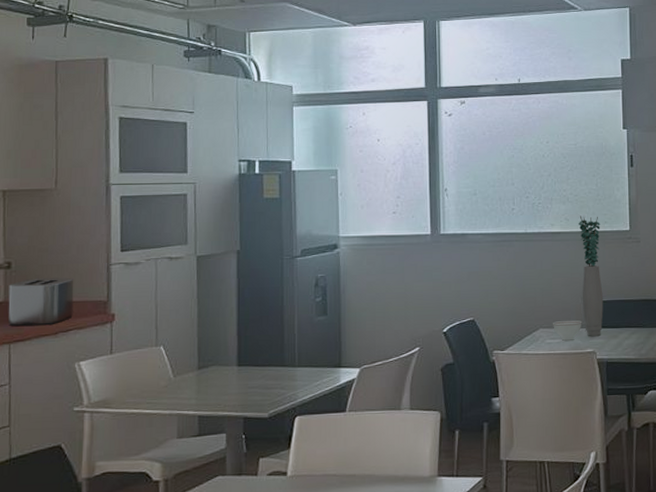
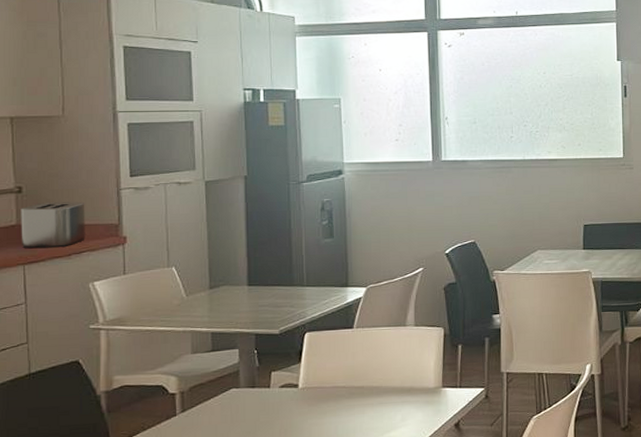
bowl: present [552,320,582,341] -> none [549,242,578,261]
vase: present [578,215,604,337] -> none [574,143,598,258]

